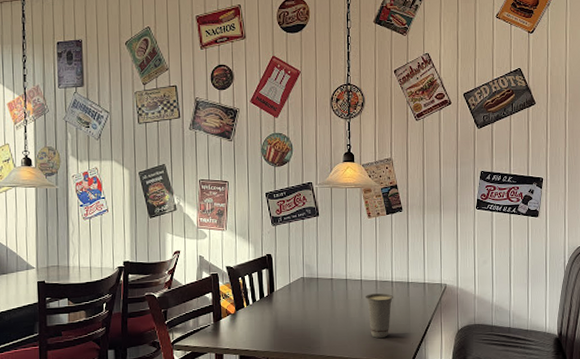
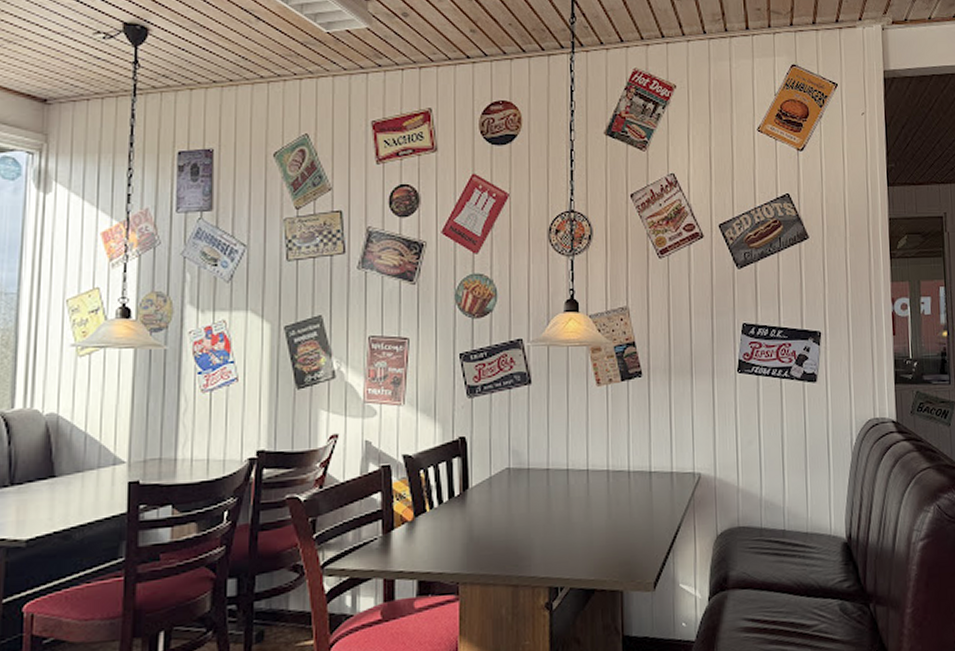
cup: present [366,293,394,338] -> none [594,487,632,550]

